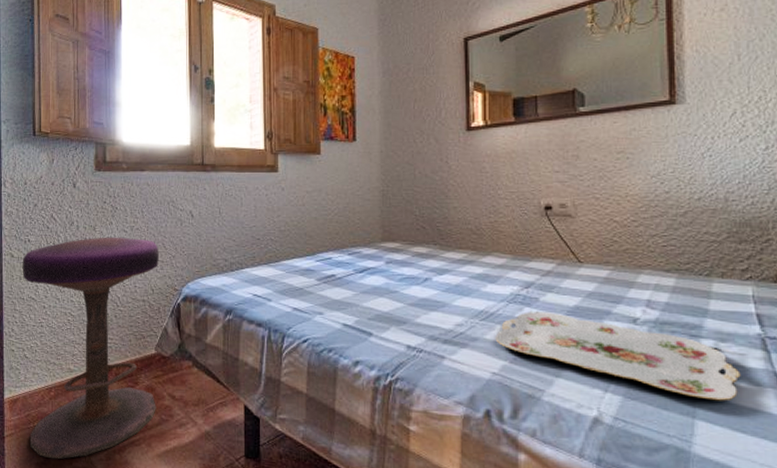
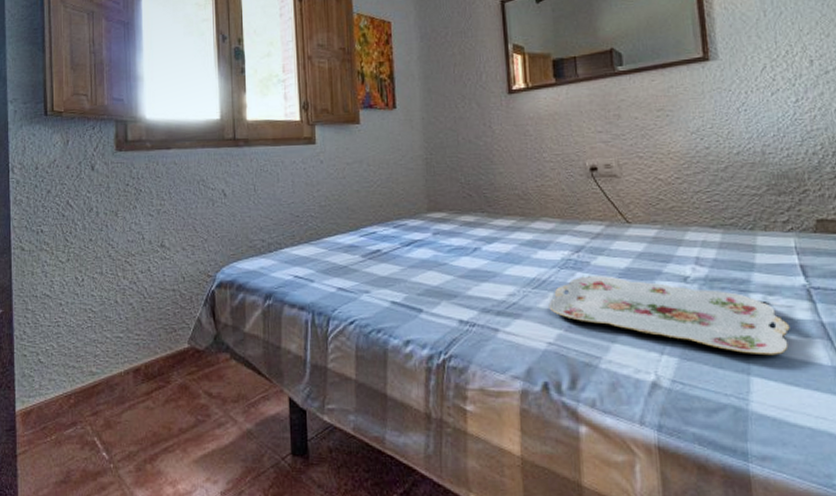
stool: present [22,237,159,460] -> none [34,221,192,476]

